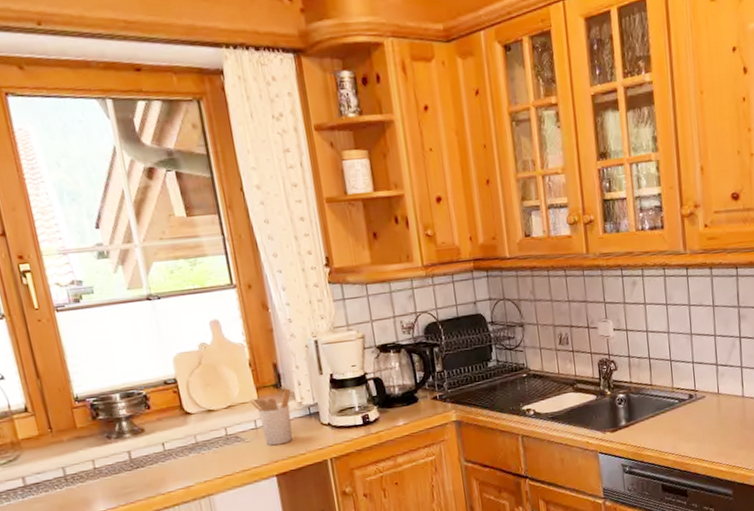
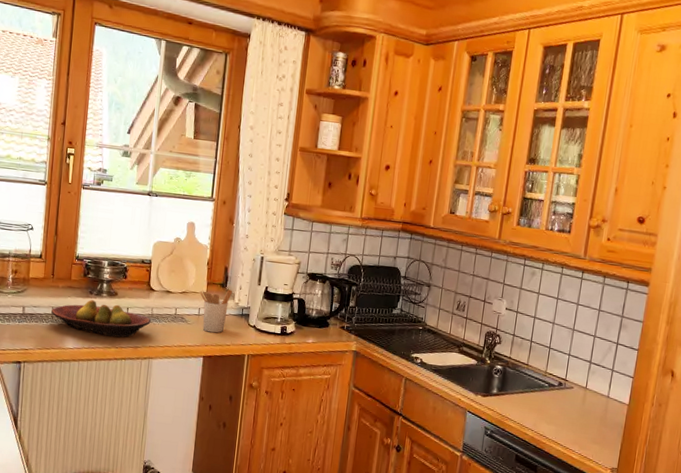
fruit bowl: none [62,442,199,487] -> present [51,299,152,338]

